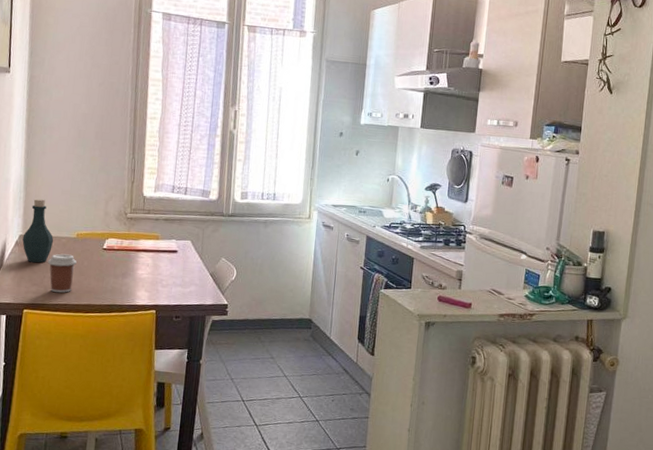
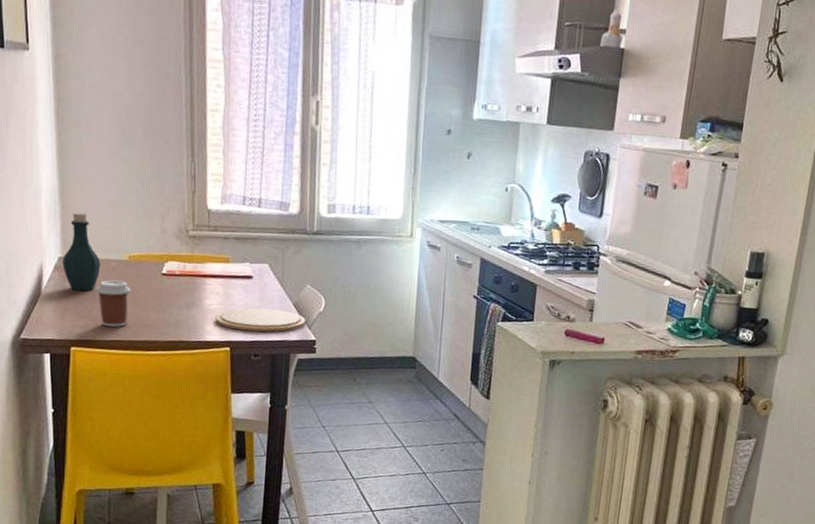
plate: none [144,277,220,298] -> present [215,307,306,332]

